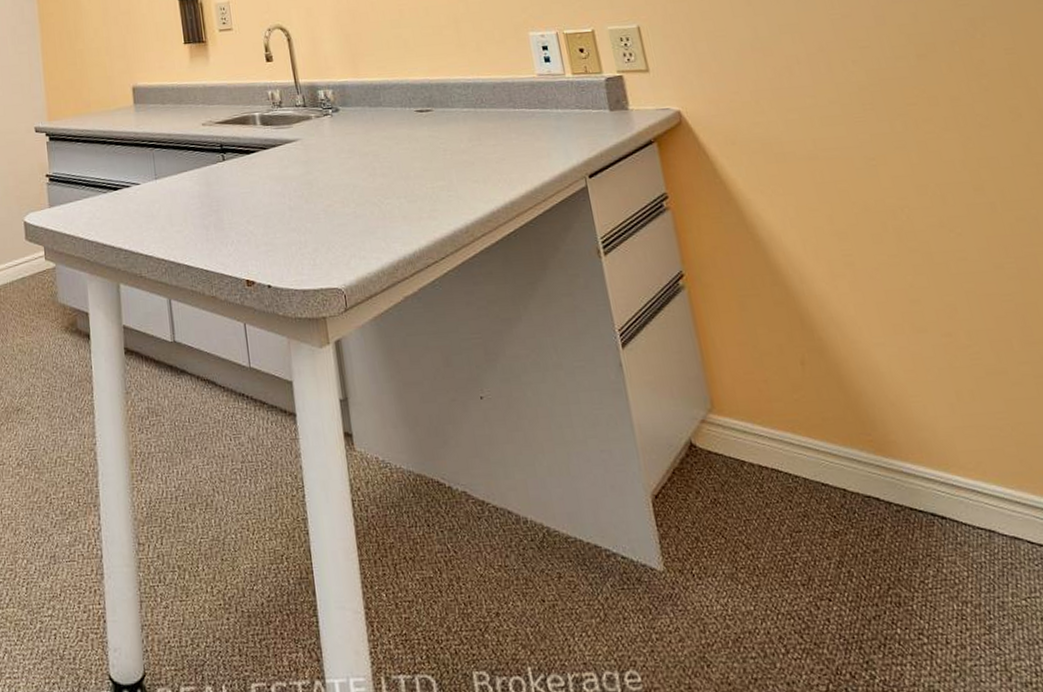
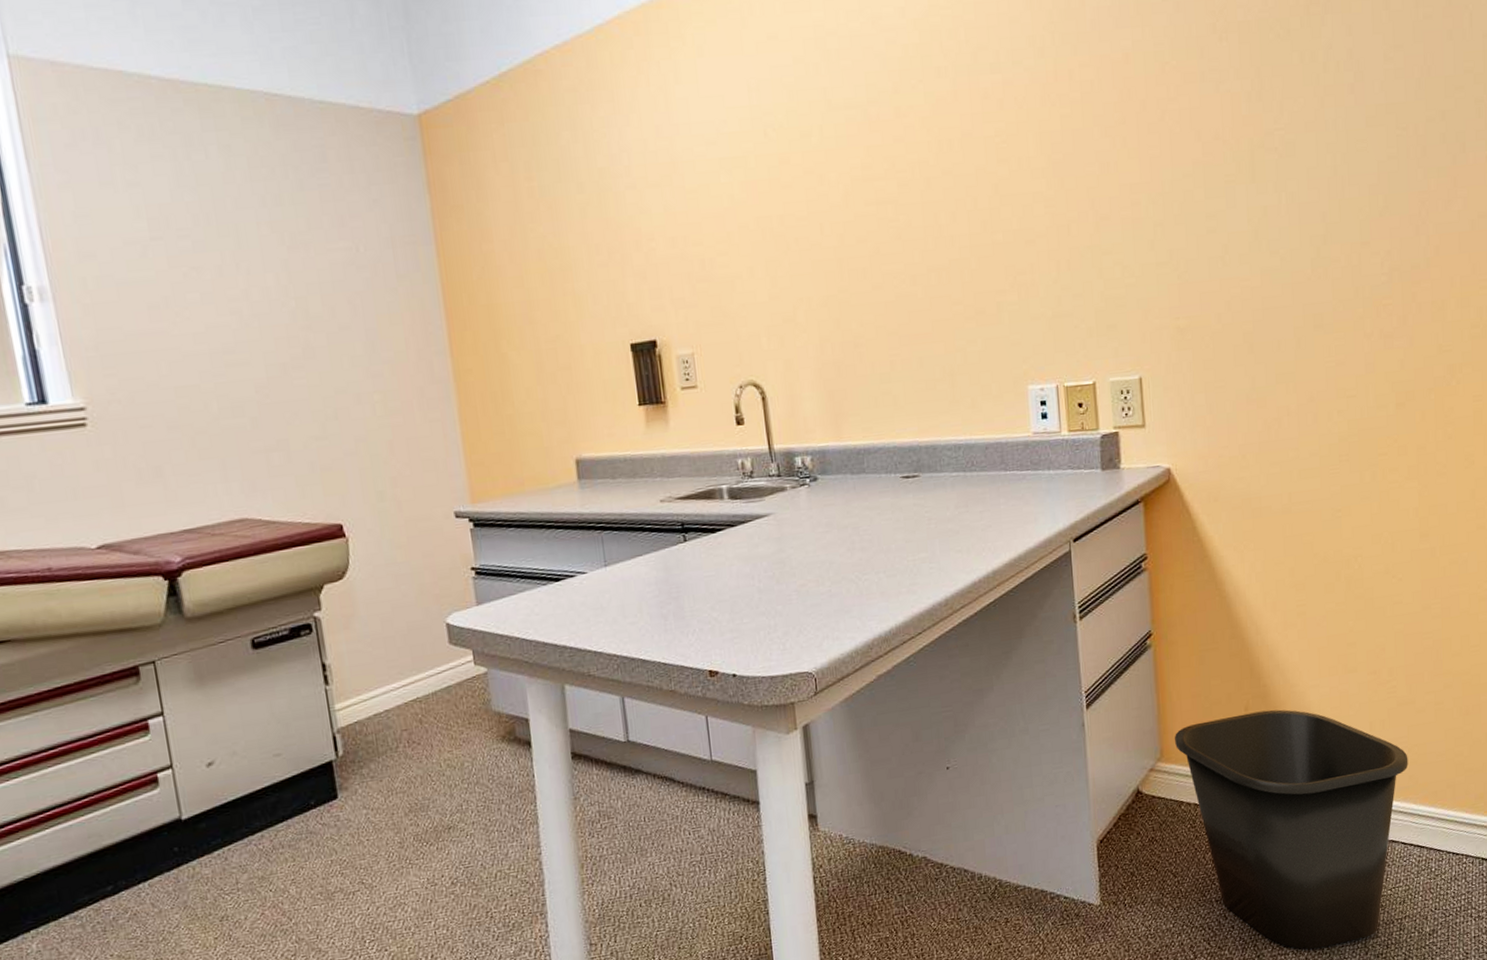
waste bin: none [724,366,1019,664] -> present [1174,709,1408,950]

